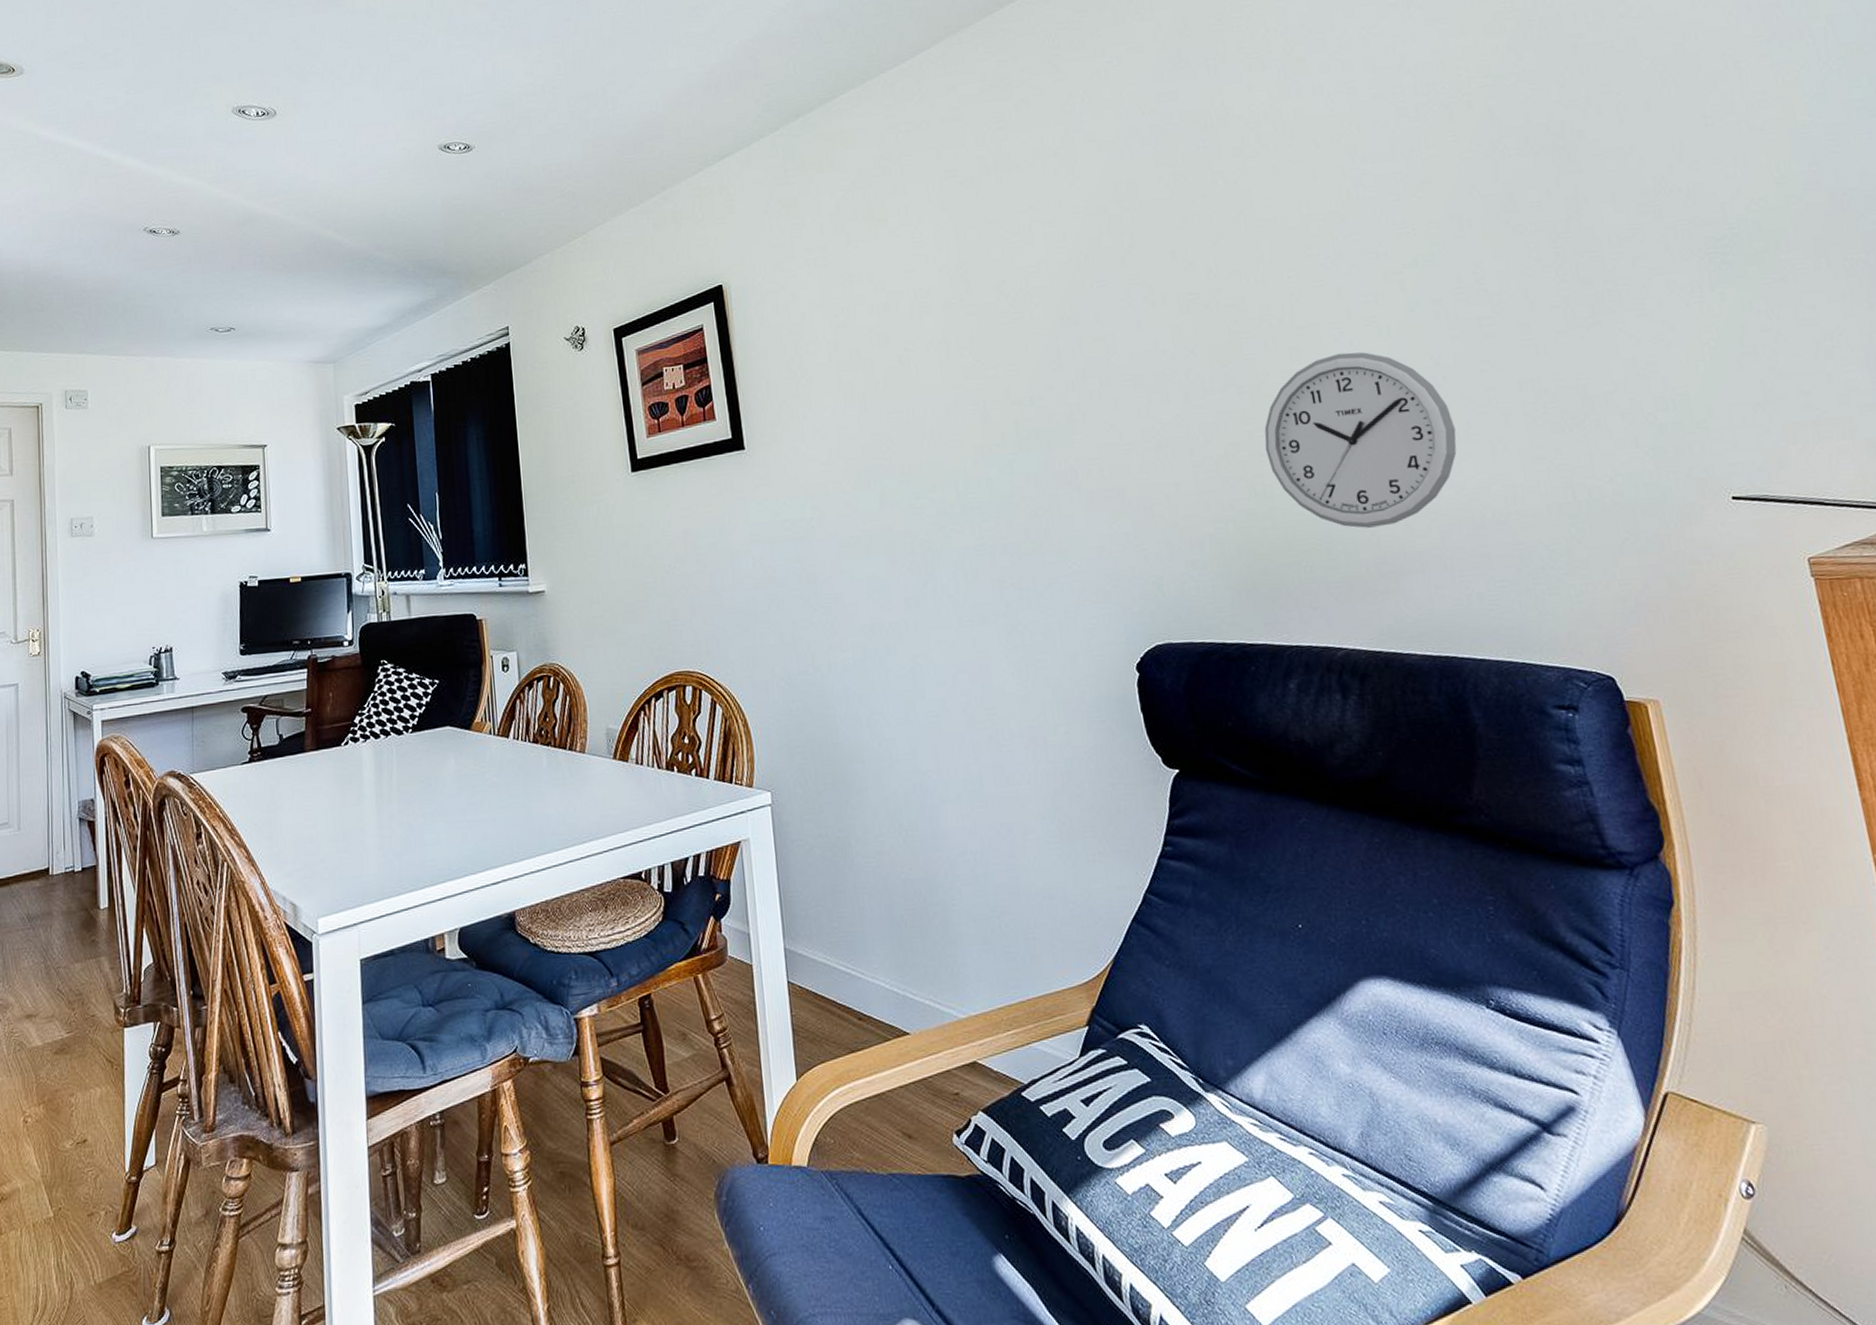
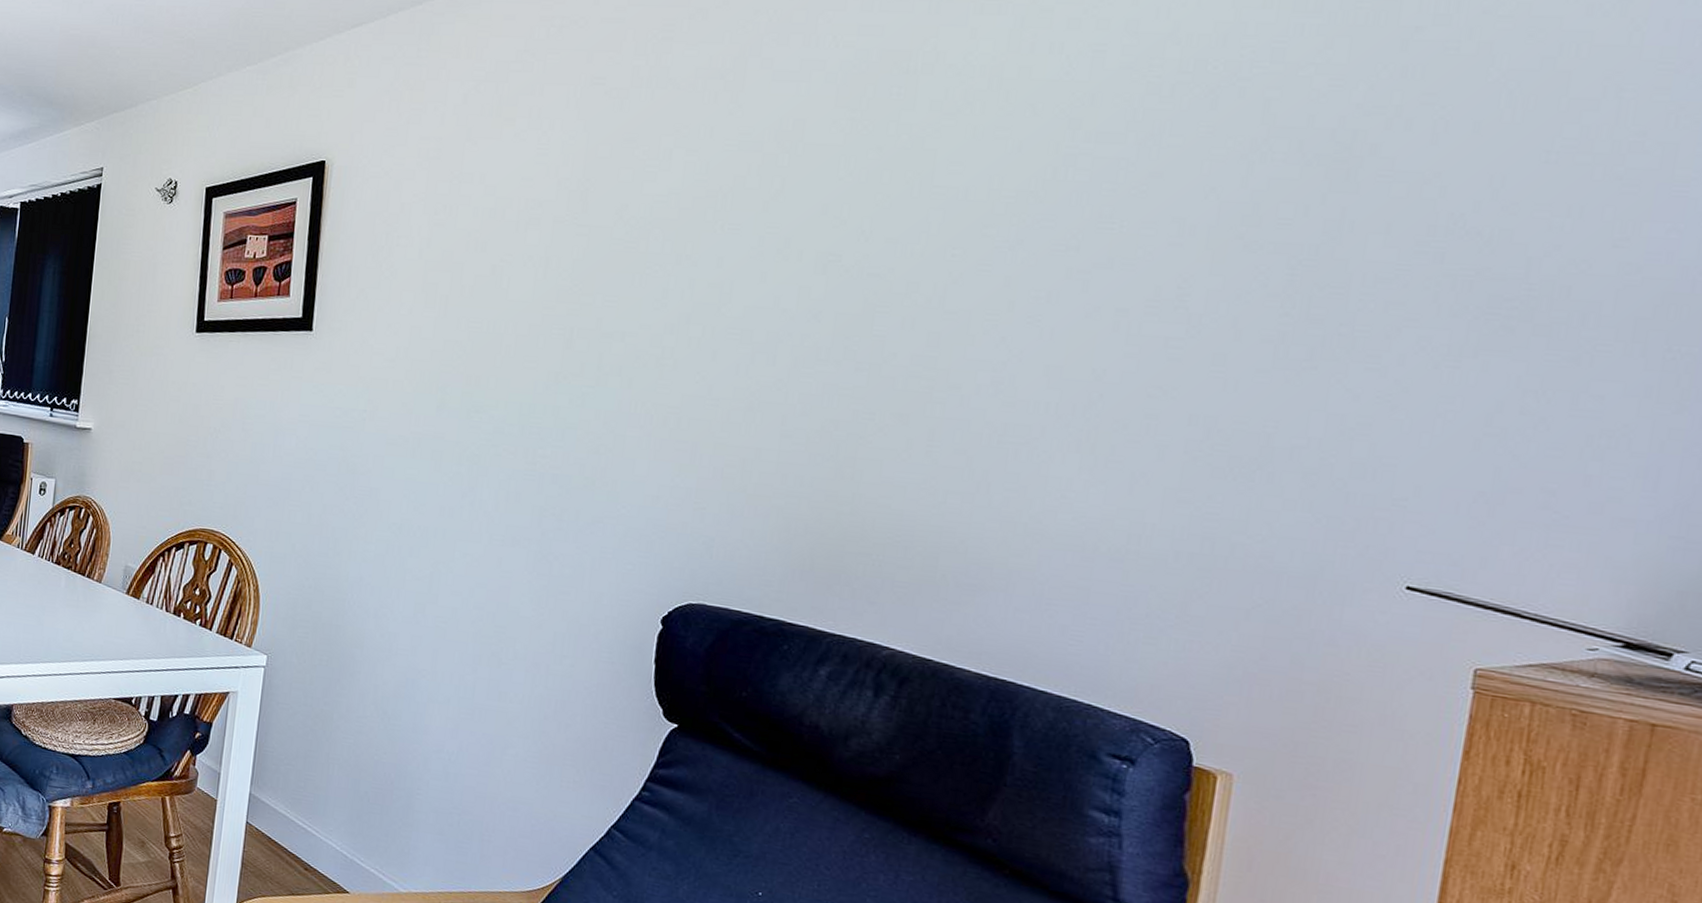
wall clock: present [1264,352,1457,528] -> none [867,347,1096,537]

